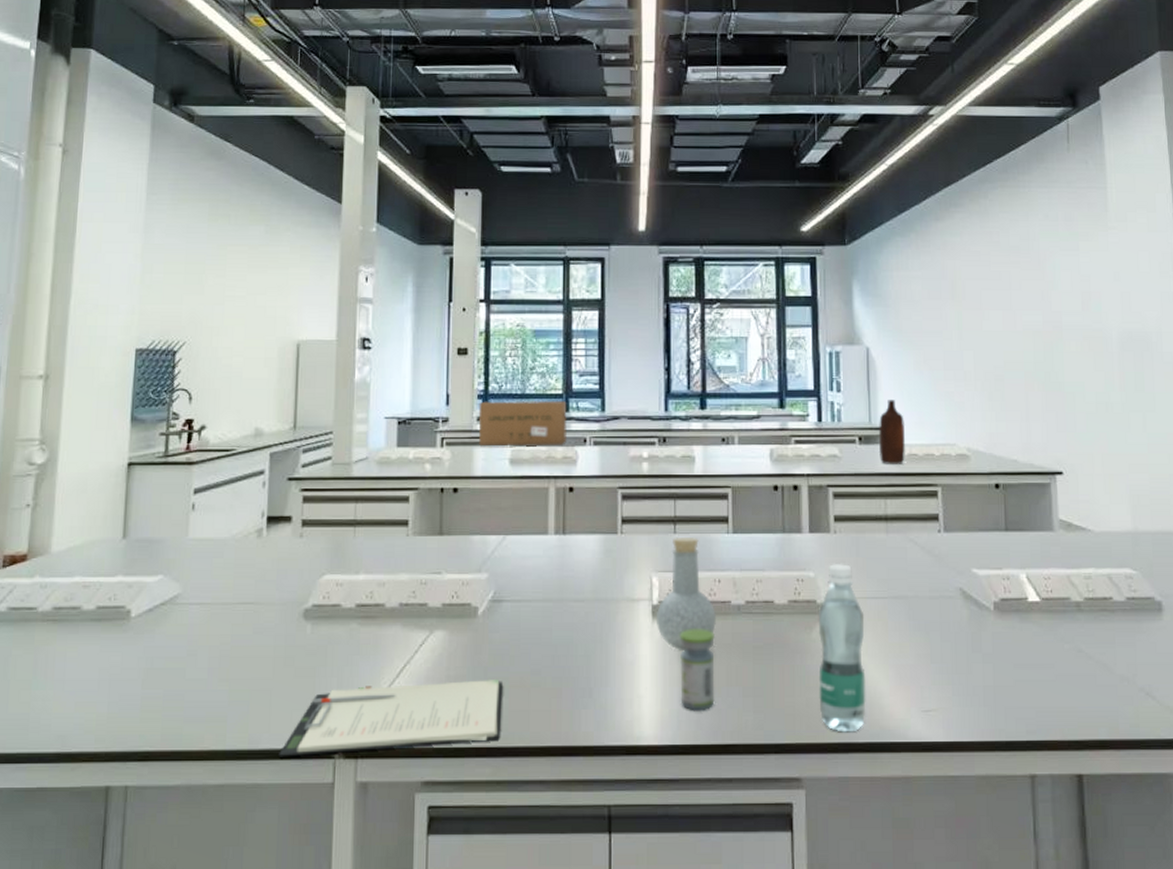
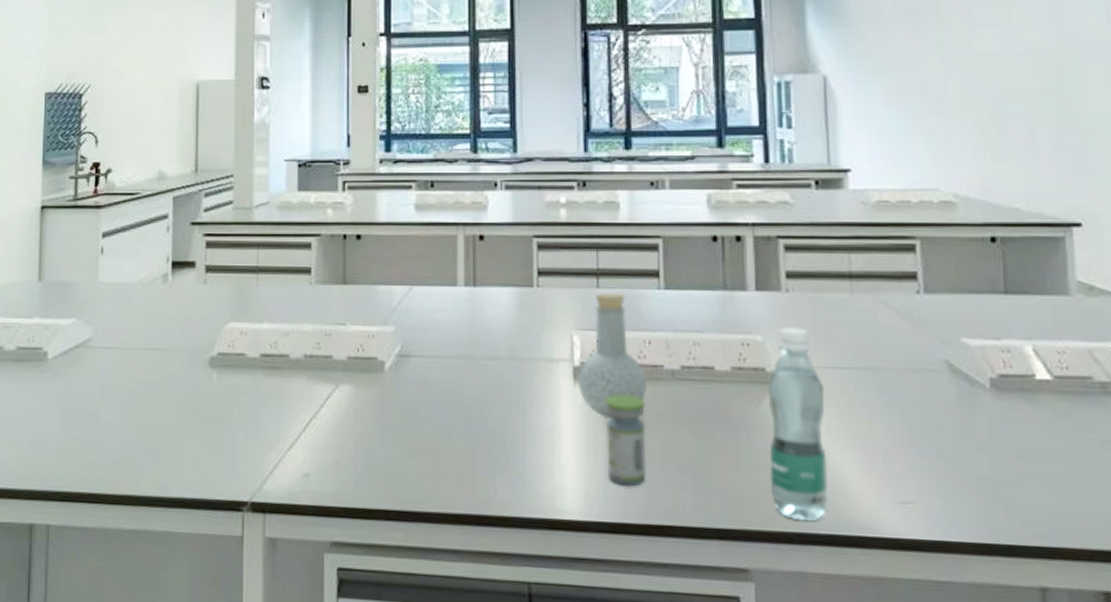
clipboard: present [279,680,502,757] -> none [189,439,412,507]
box: present [478,400,567,447] -> none [381,140,475,191]
bottle: present [878,400,905,464] -> none [840,137,874,213]

